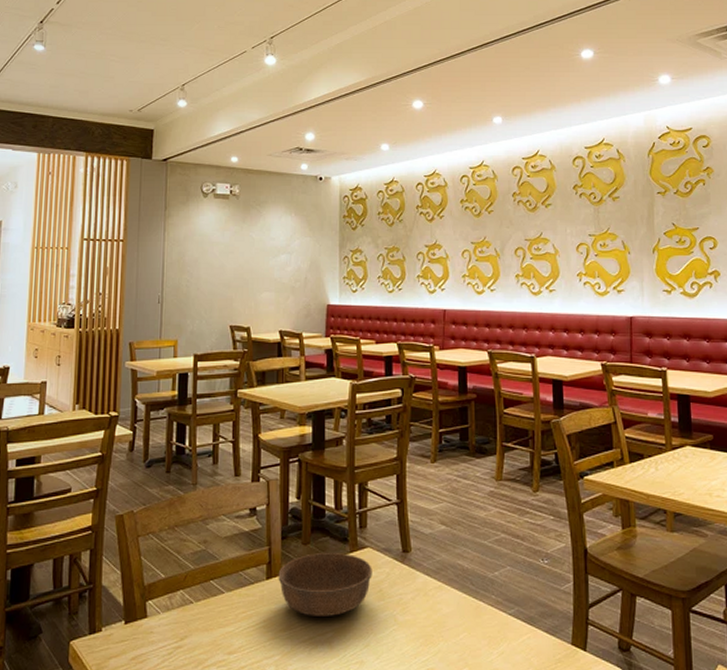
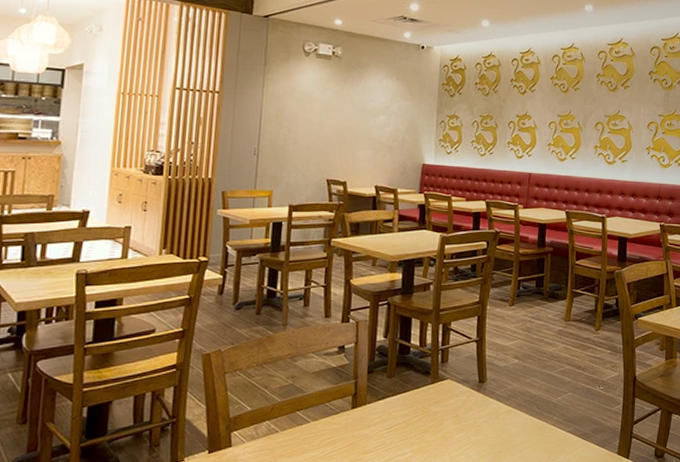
soup bowl: present [278,553,372,616] -> none [362,384,451,440]

